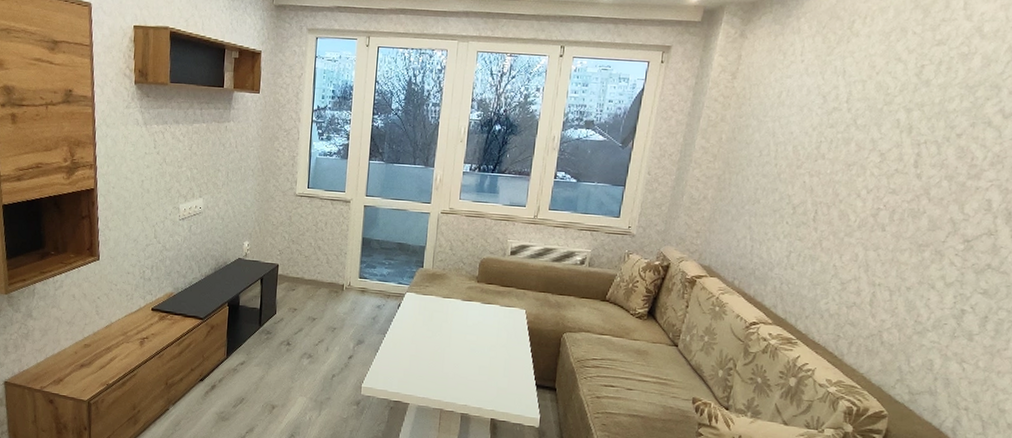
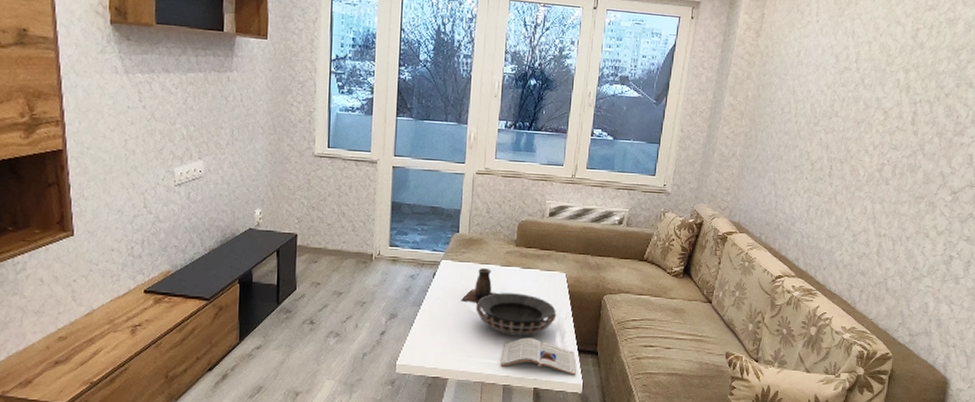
decorative vase: none [423,302,457,335] -> present [461,268,497,304]
decorative bowl: none [436,325,516,368] -> present [475,293,557,335]
magazine: none [459,369,534,410] -> present [500,337,576,376]

